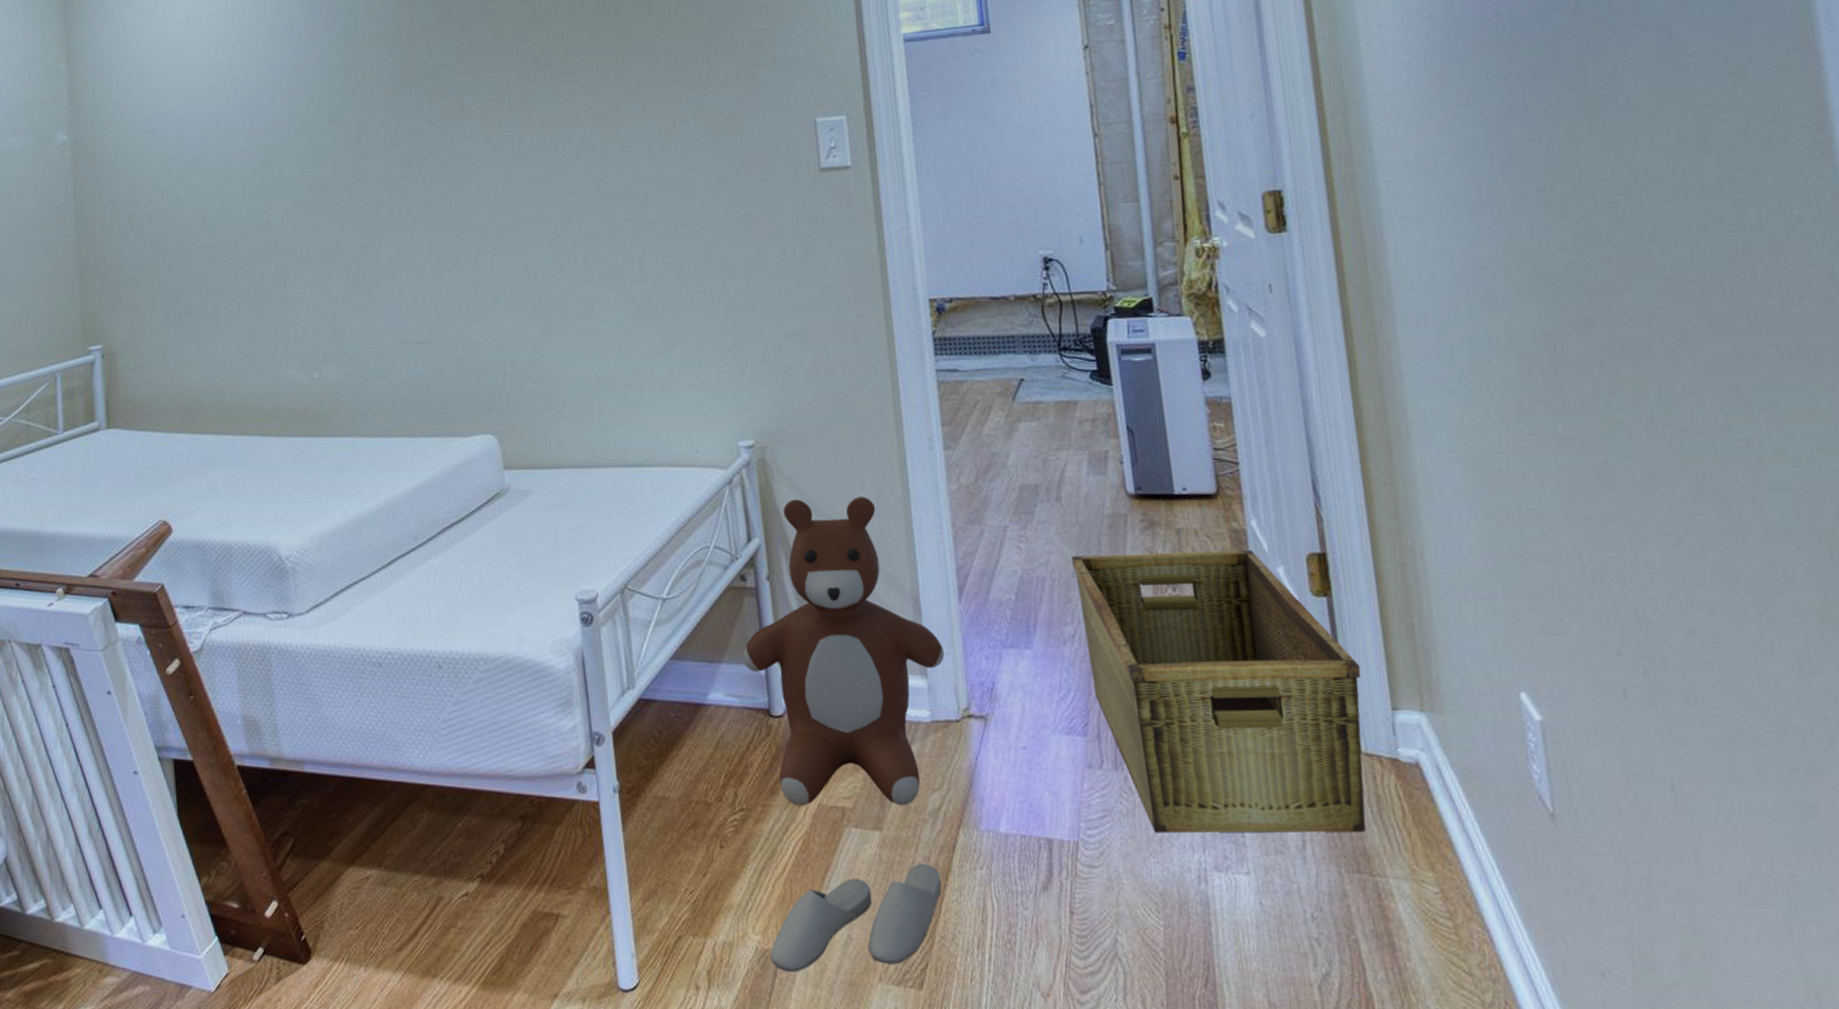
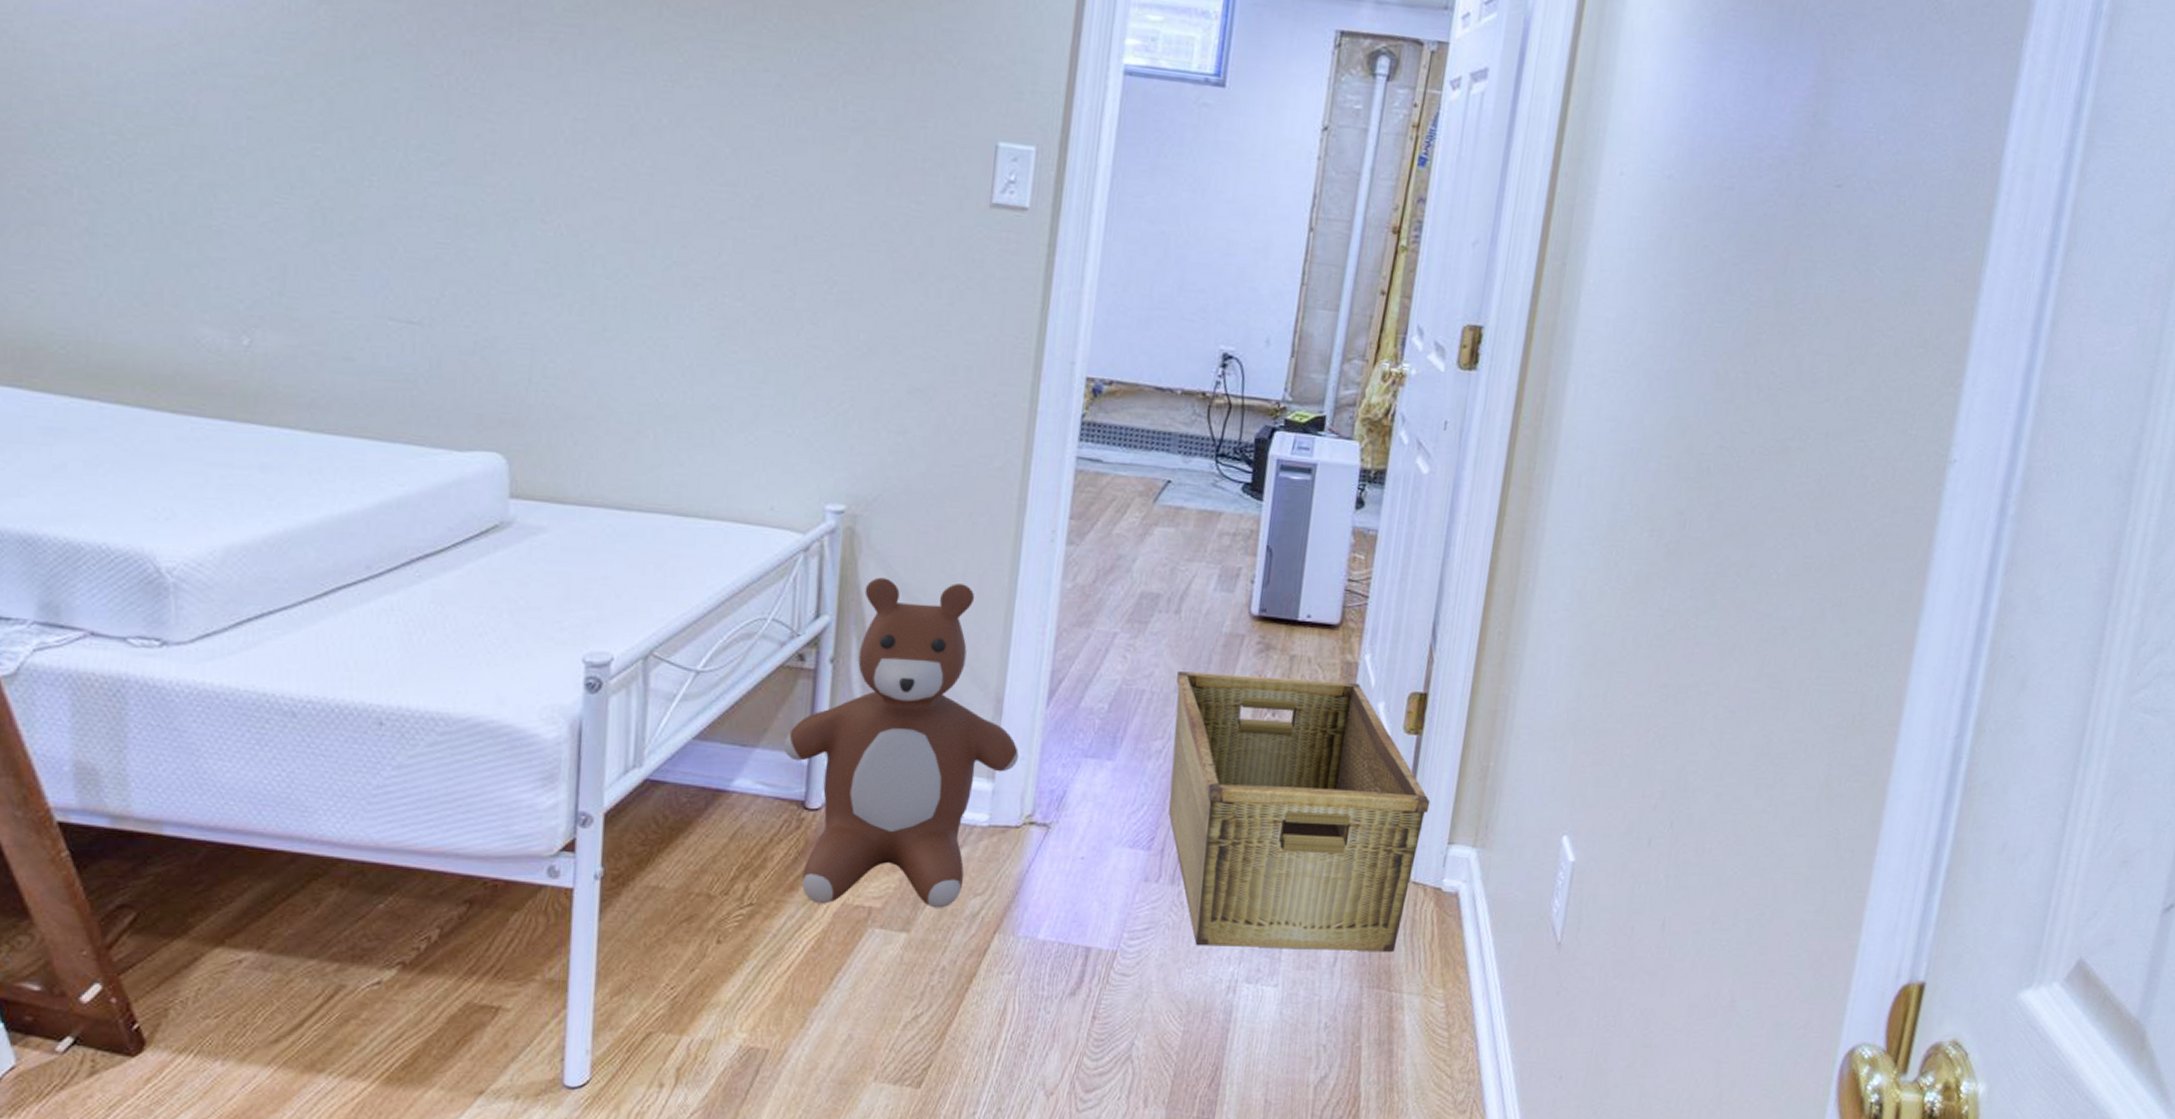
slippers: present [770,864,941,973] -> none [754,967,964,1071]

